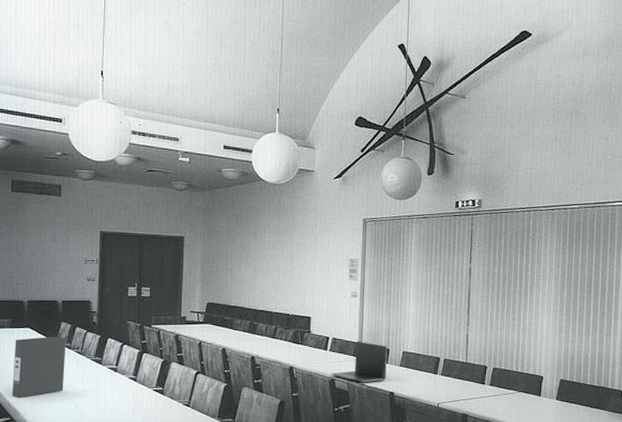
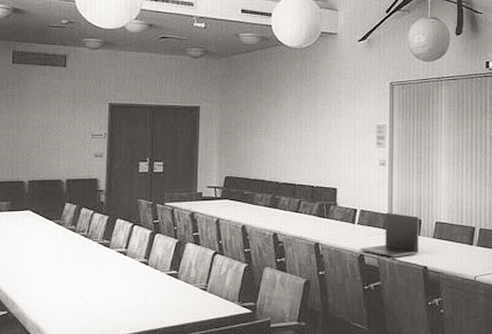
binder: present [12,336,66,398] -> none [9,218,71,289]

